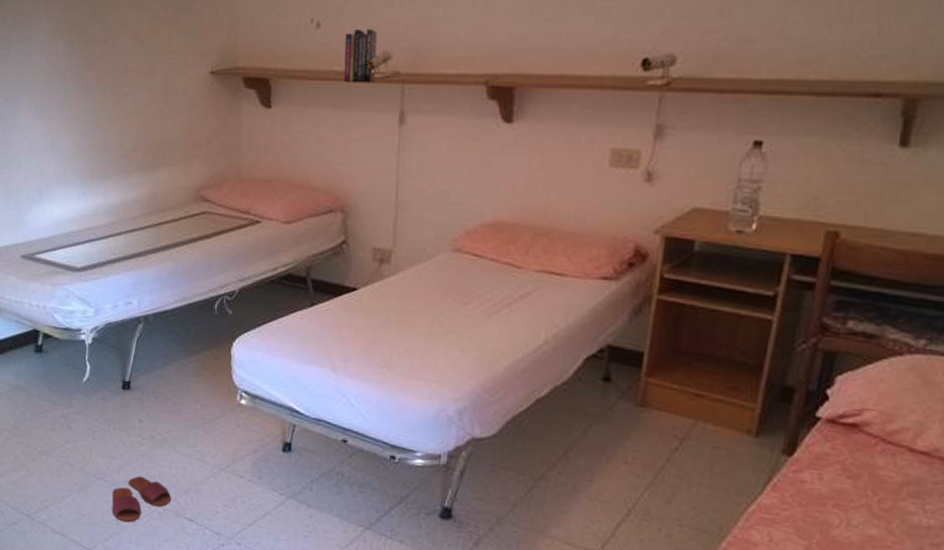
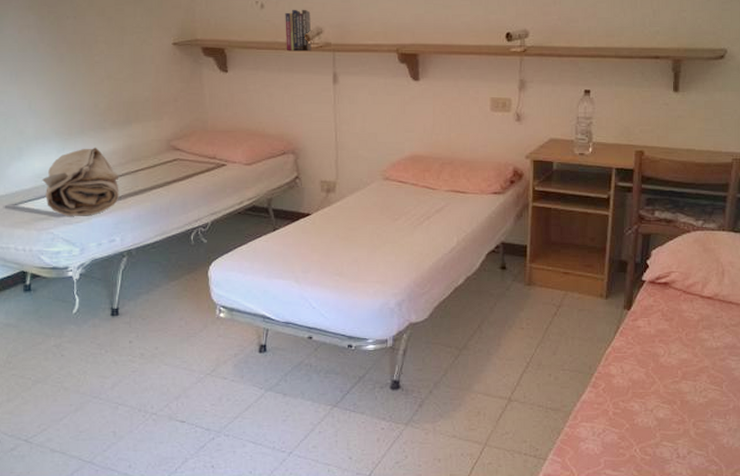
towel: none [60,193,141,273] -> present [42,147,119,216]
slippers: present [112,476,171,522] -> none [107,390,163,431]

